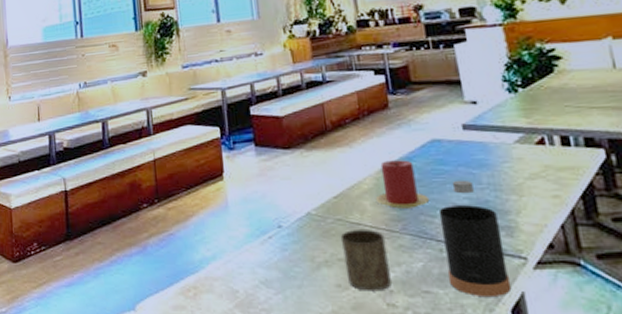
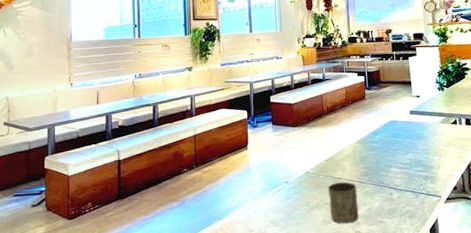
candle: present [375,160,430,209] -> none [352,134,387,167]
bottle: present [438,179,512,296] -> none [391,147,431,222]

